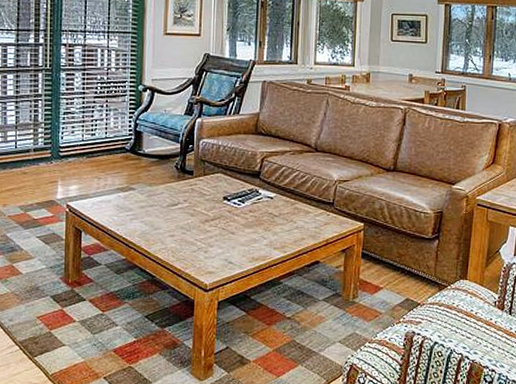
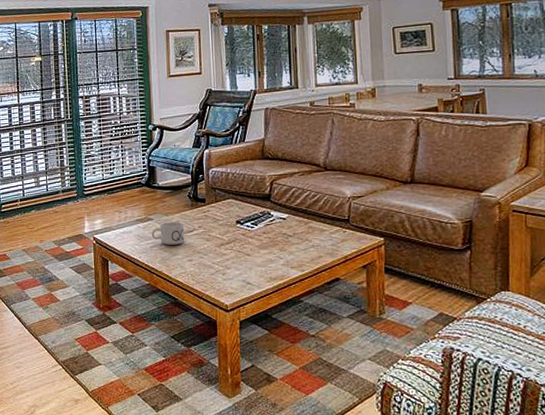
mug: none [132,193,169,218] -> present [151,221,185,245]

